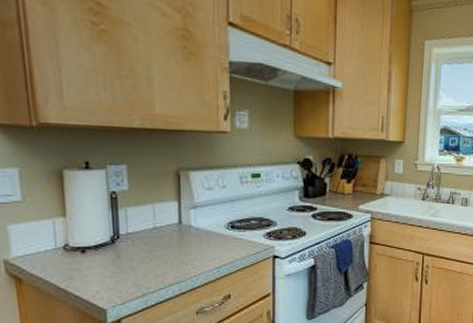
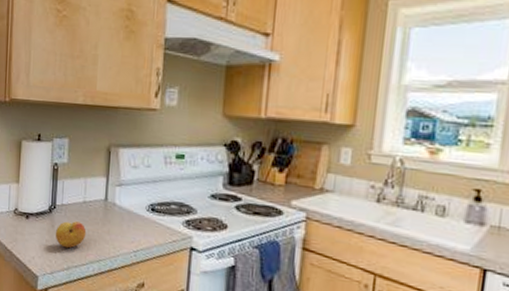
fruit: none [122,248,161,276] -> present [55,221,87,249]

